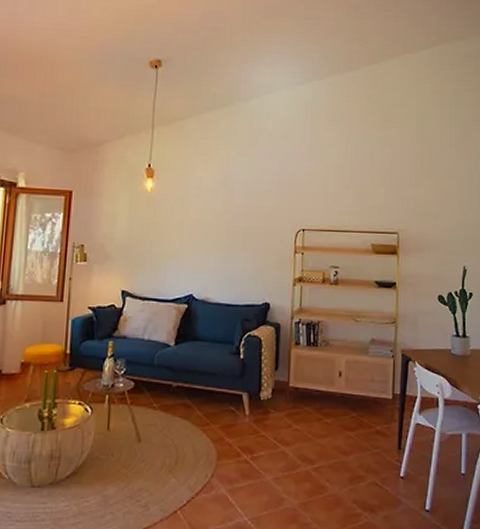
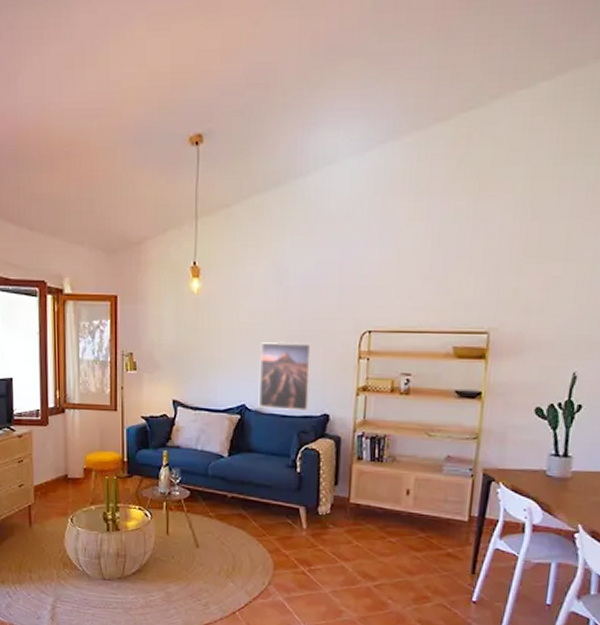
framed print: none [204,237,255,300] -> present [258,341,313,411]

